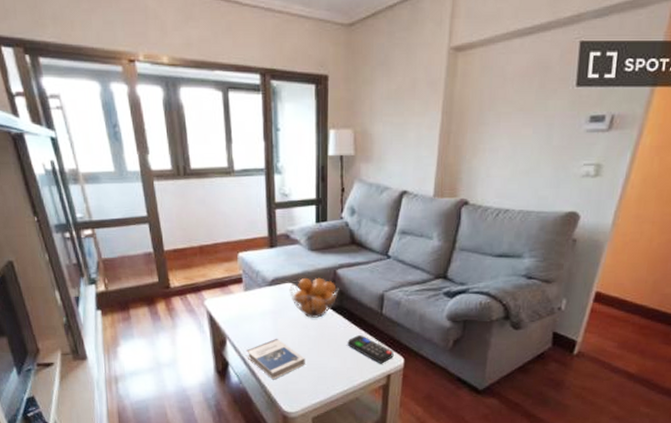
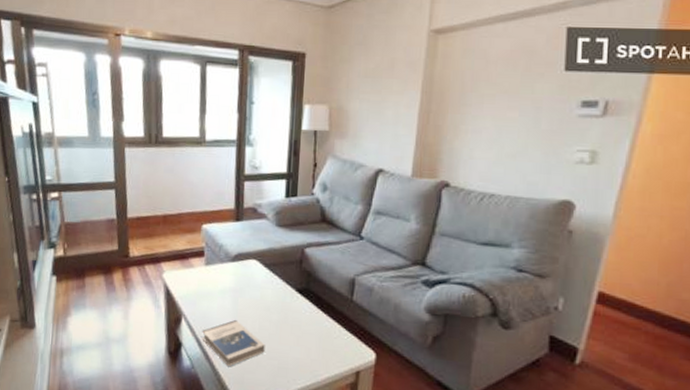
fruit basket: present [289,277,339,318] -> none [252,255,306,300]
remote control: present [347,334,394,364] -> none [312,322,364,358]

